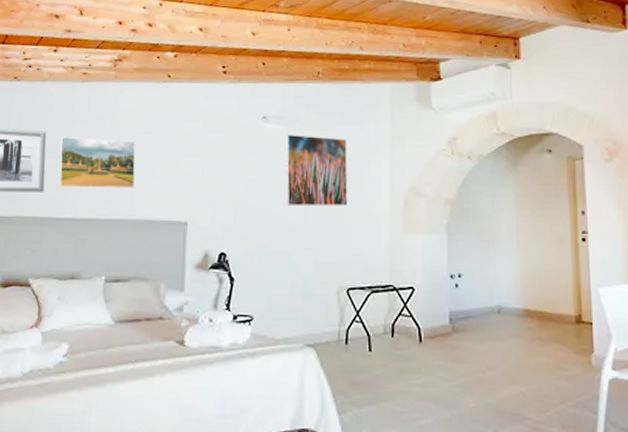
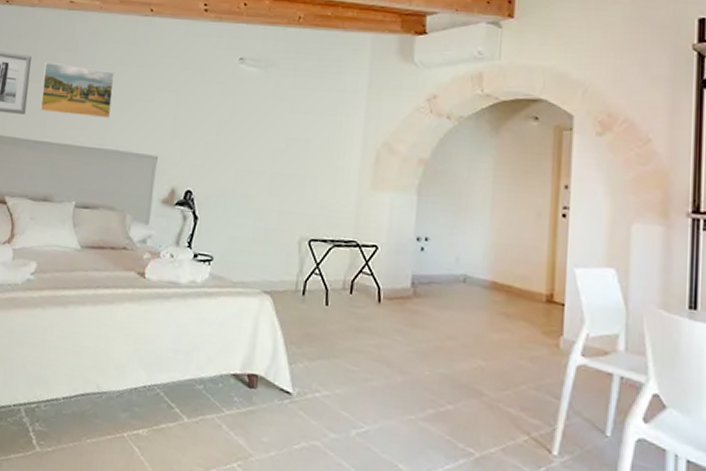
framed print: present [285,133,348,207] -> none [256,77,323,156]

